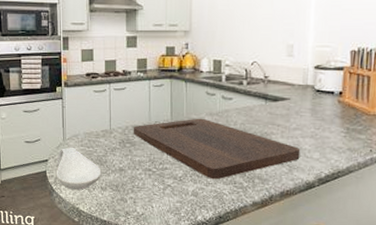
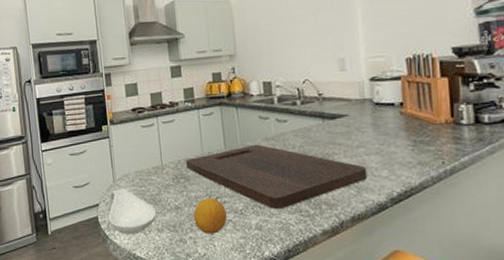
fruit: none [136,162,166,196] -> present [193,196,227,234]

